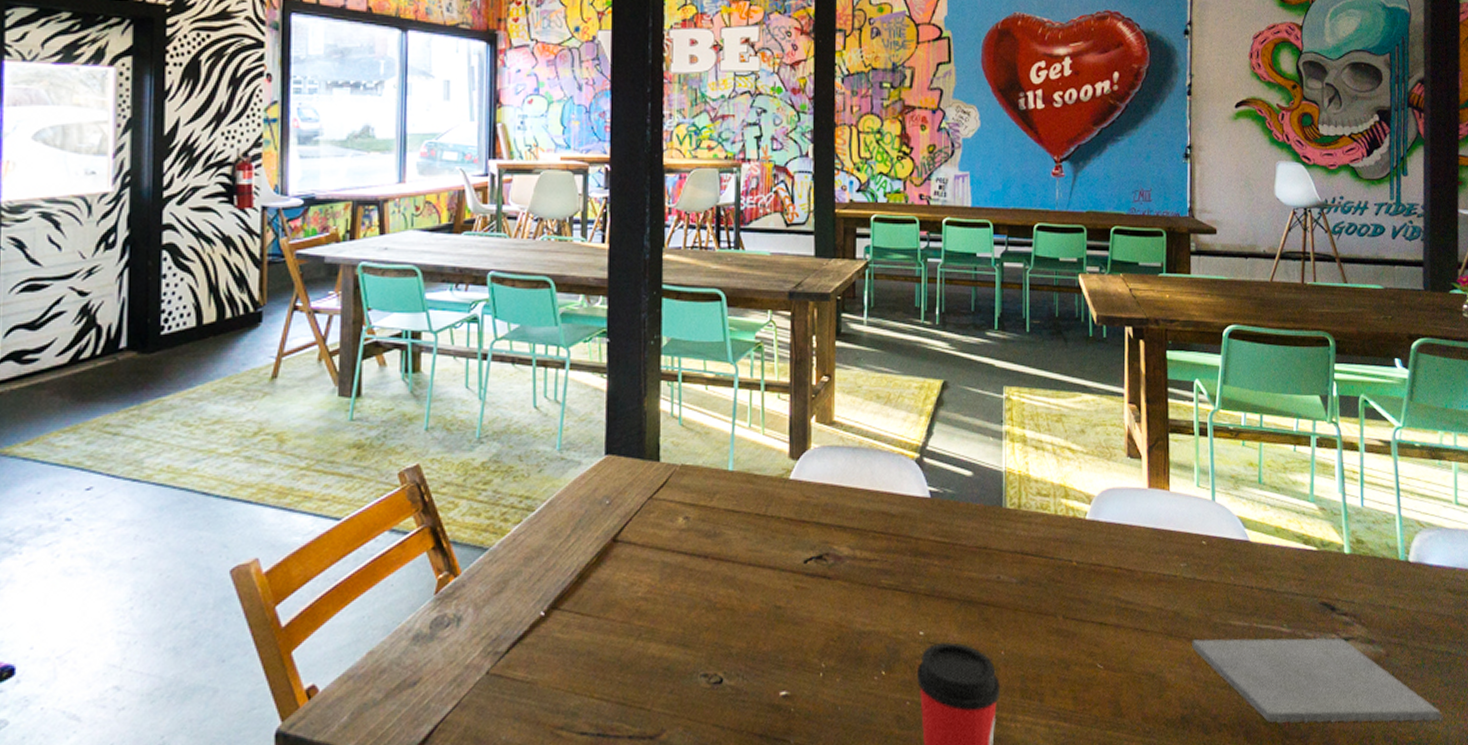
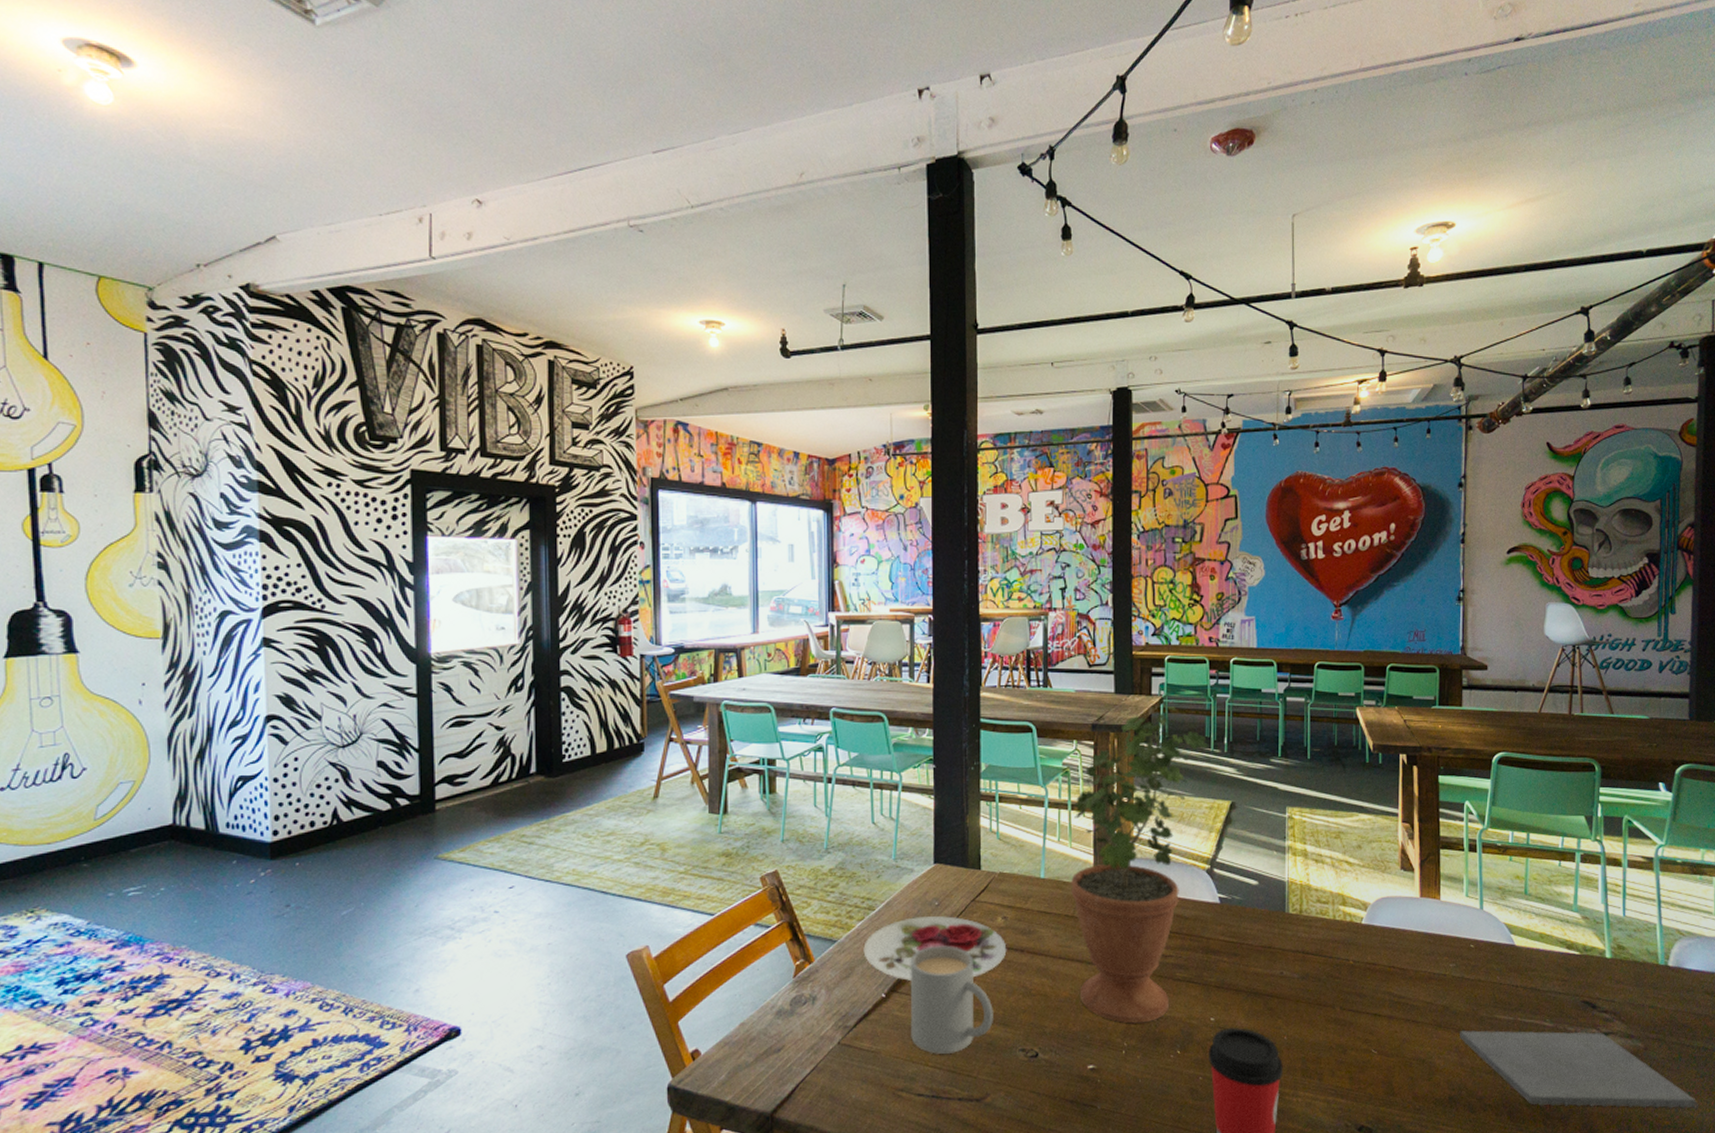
plate: none [520,516,688,595] -> present [863,915,1007,981]
mug: none [573,552,671,683] -> present [910,945,993,1055]
potted plant: none [763,269,918,641] -> present [1071,704,1208,1024]

